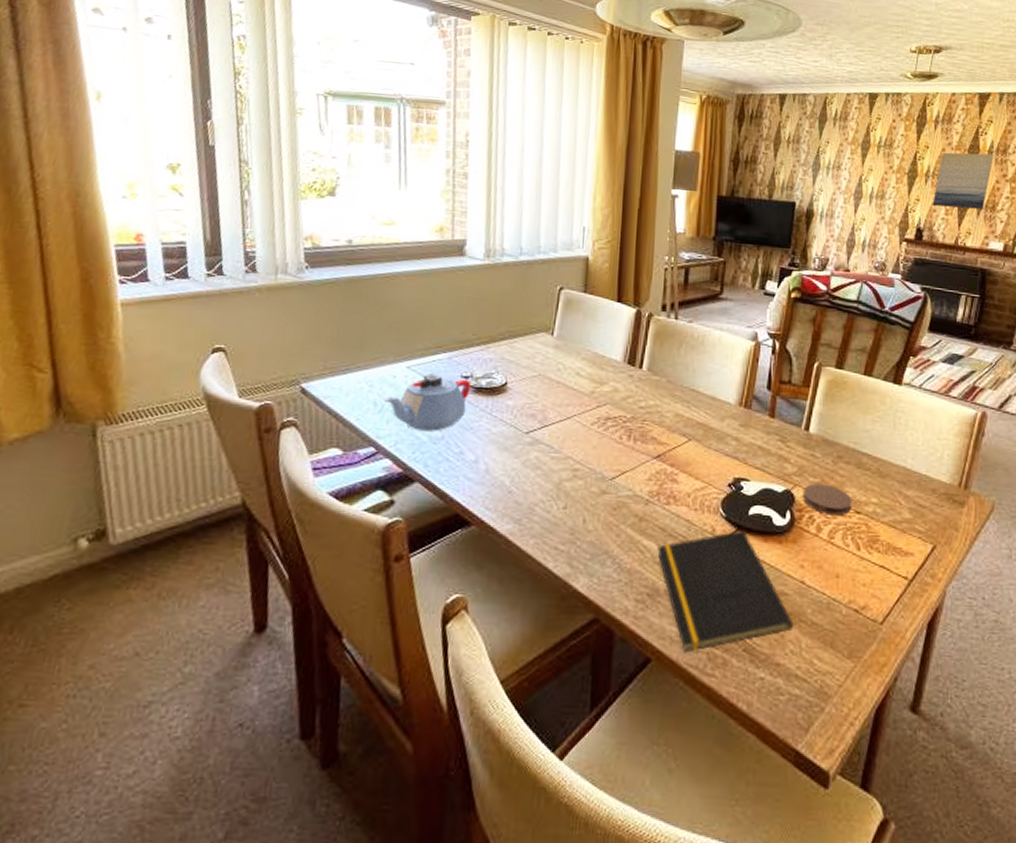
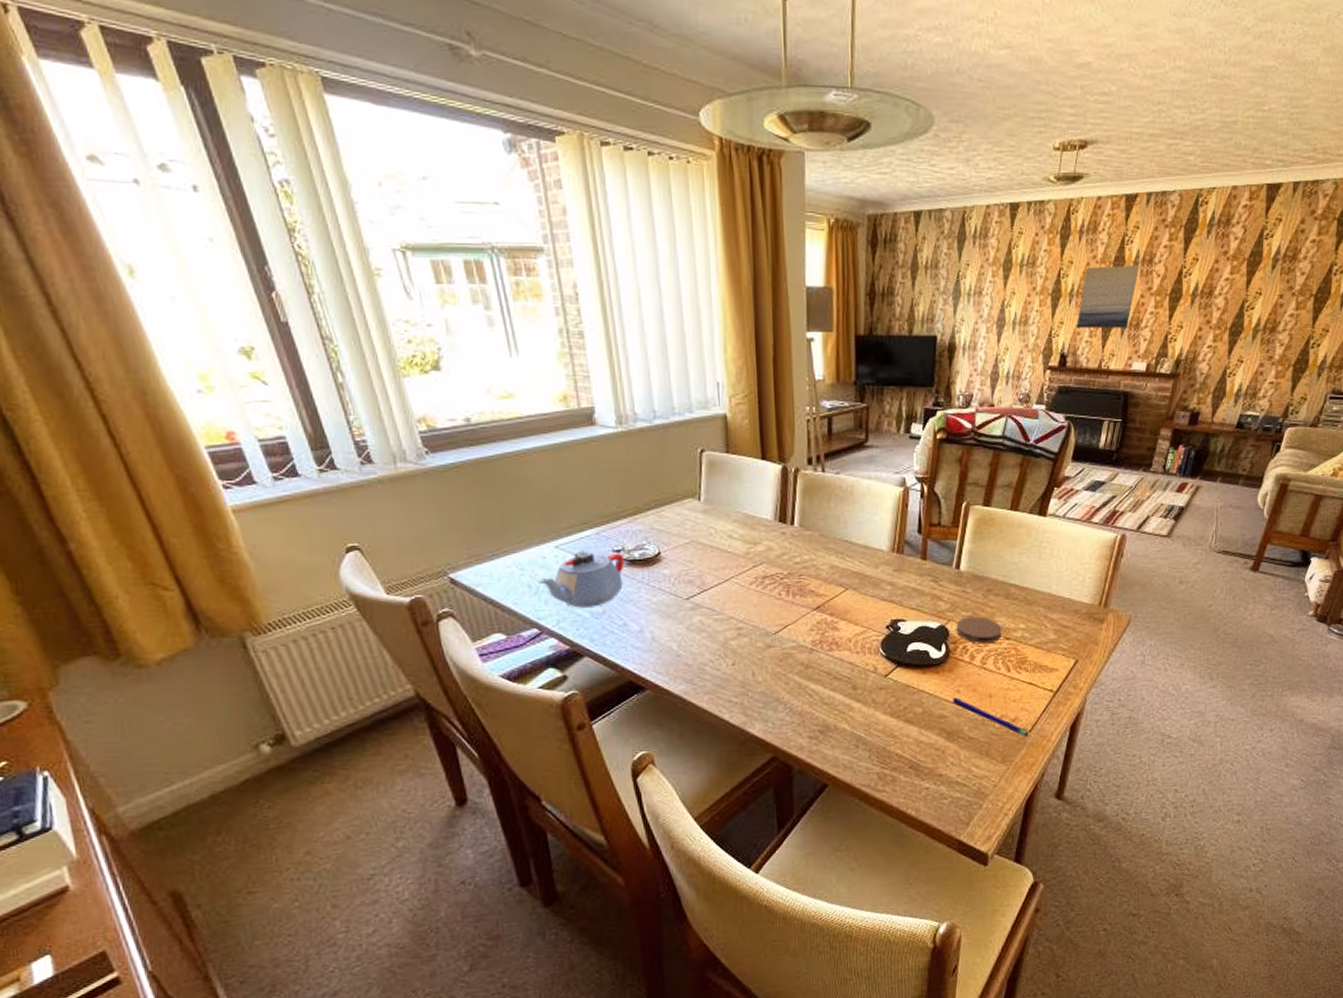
notepad: present [657,530,793,652] -> none [825,666,952,775]
pen: none [795,573,880,631] -> present [952,697,1029,738]

